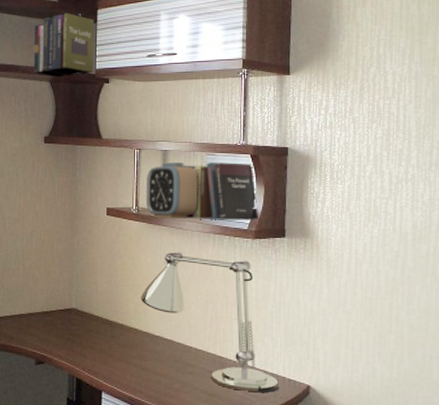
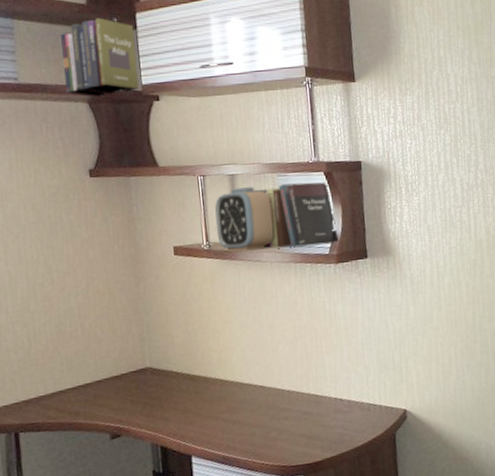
desk lamp: present [140,252,280,393] -> none [223,287,378,428]

